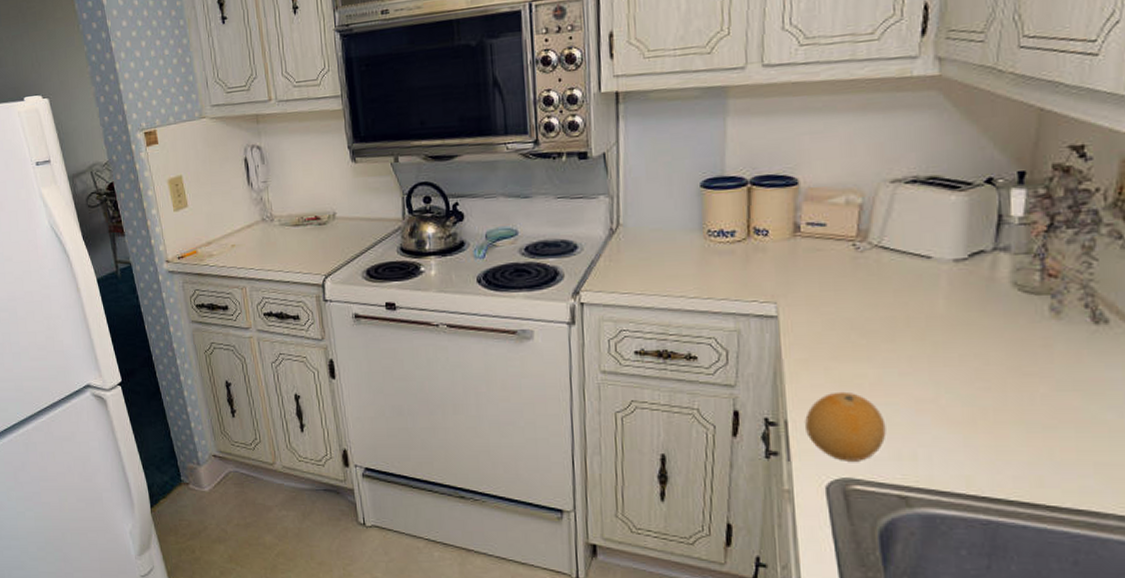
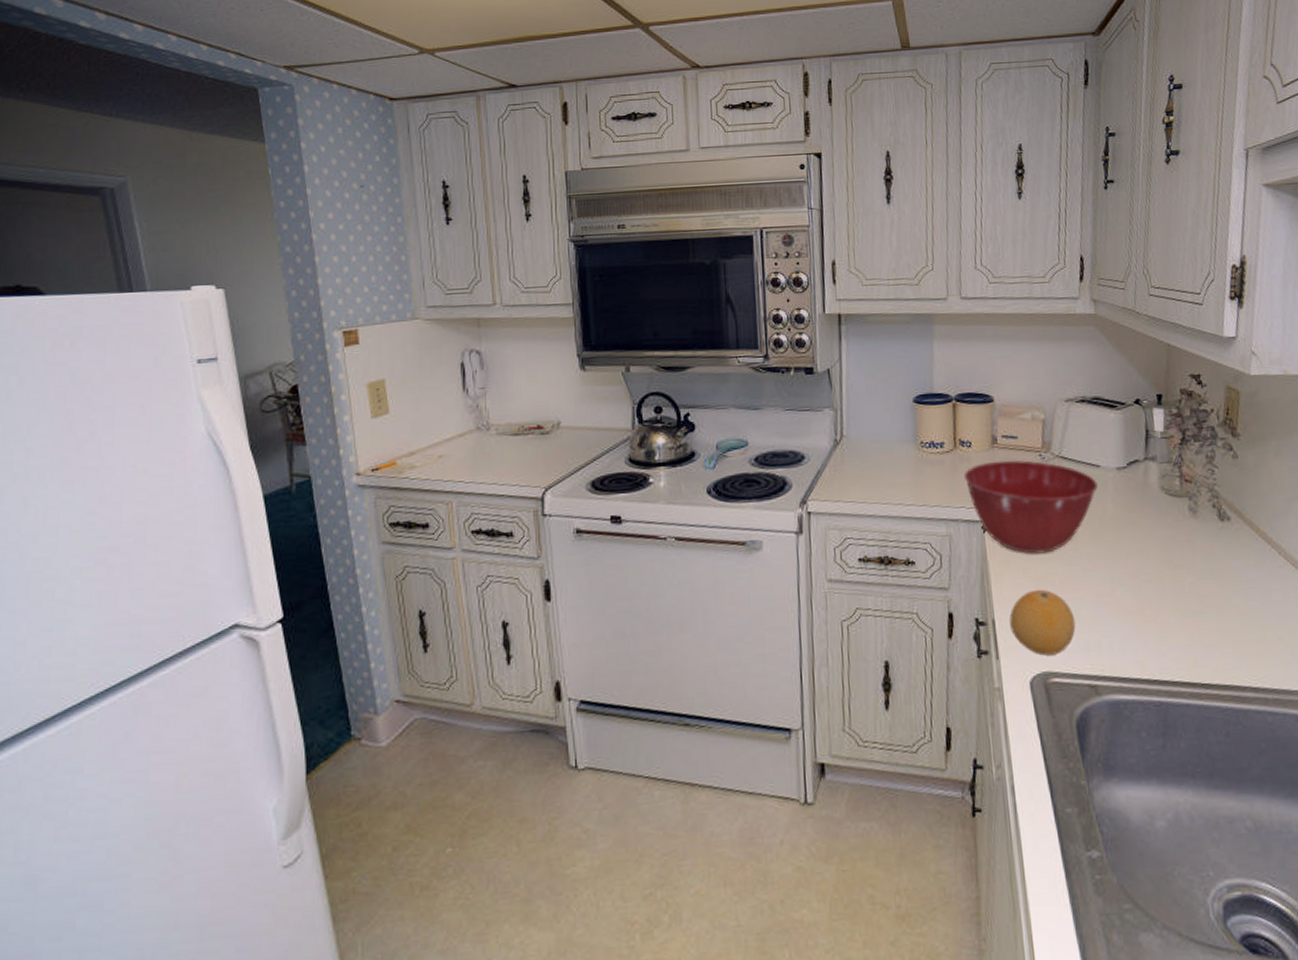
mixing bowl: none [758,250,927,354] -> present [964,460,1098,554]

